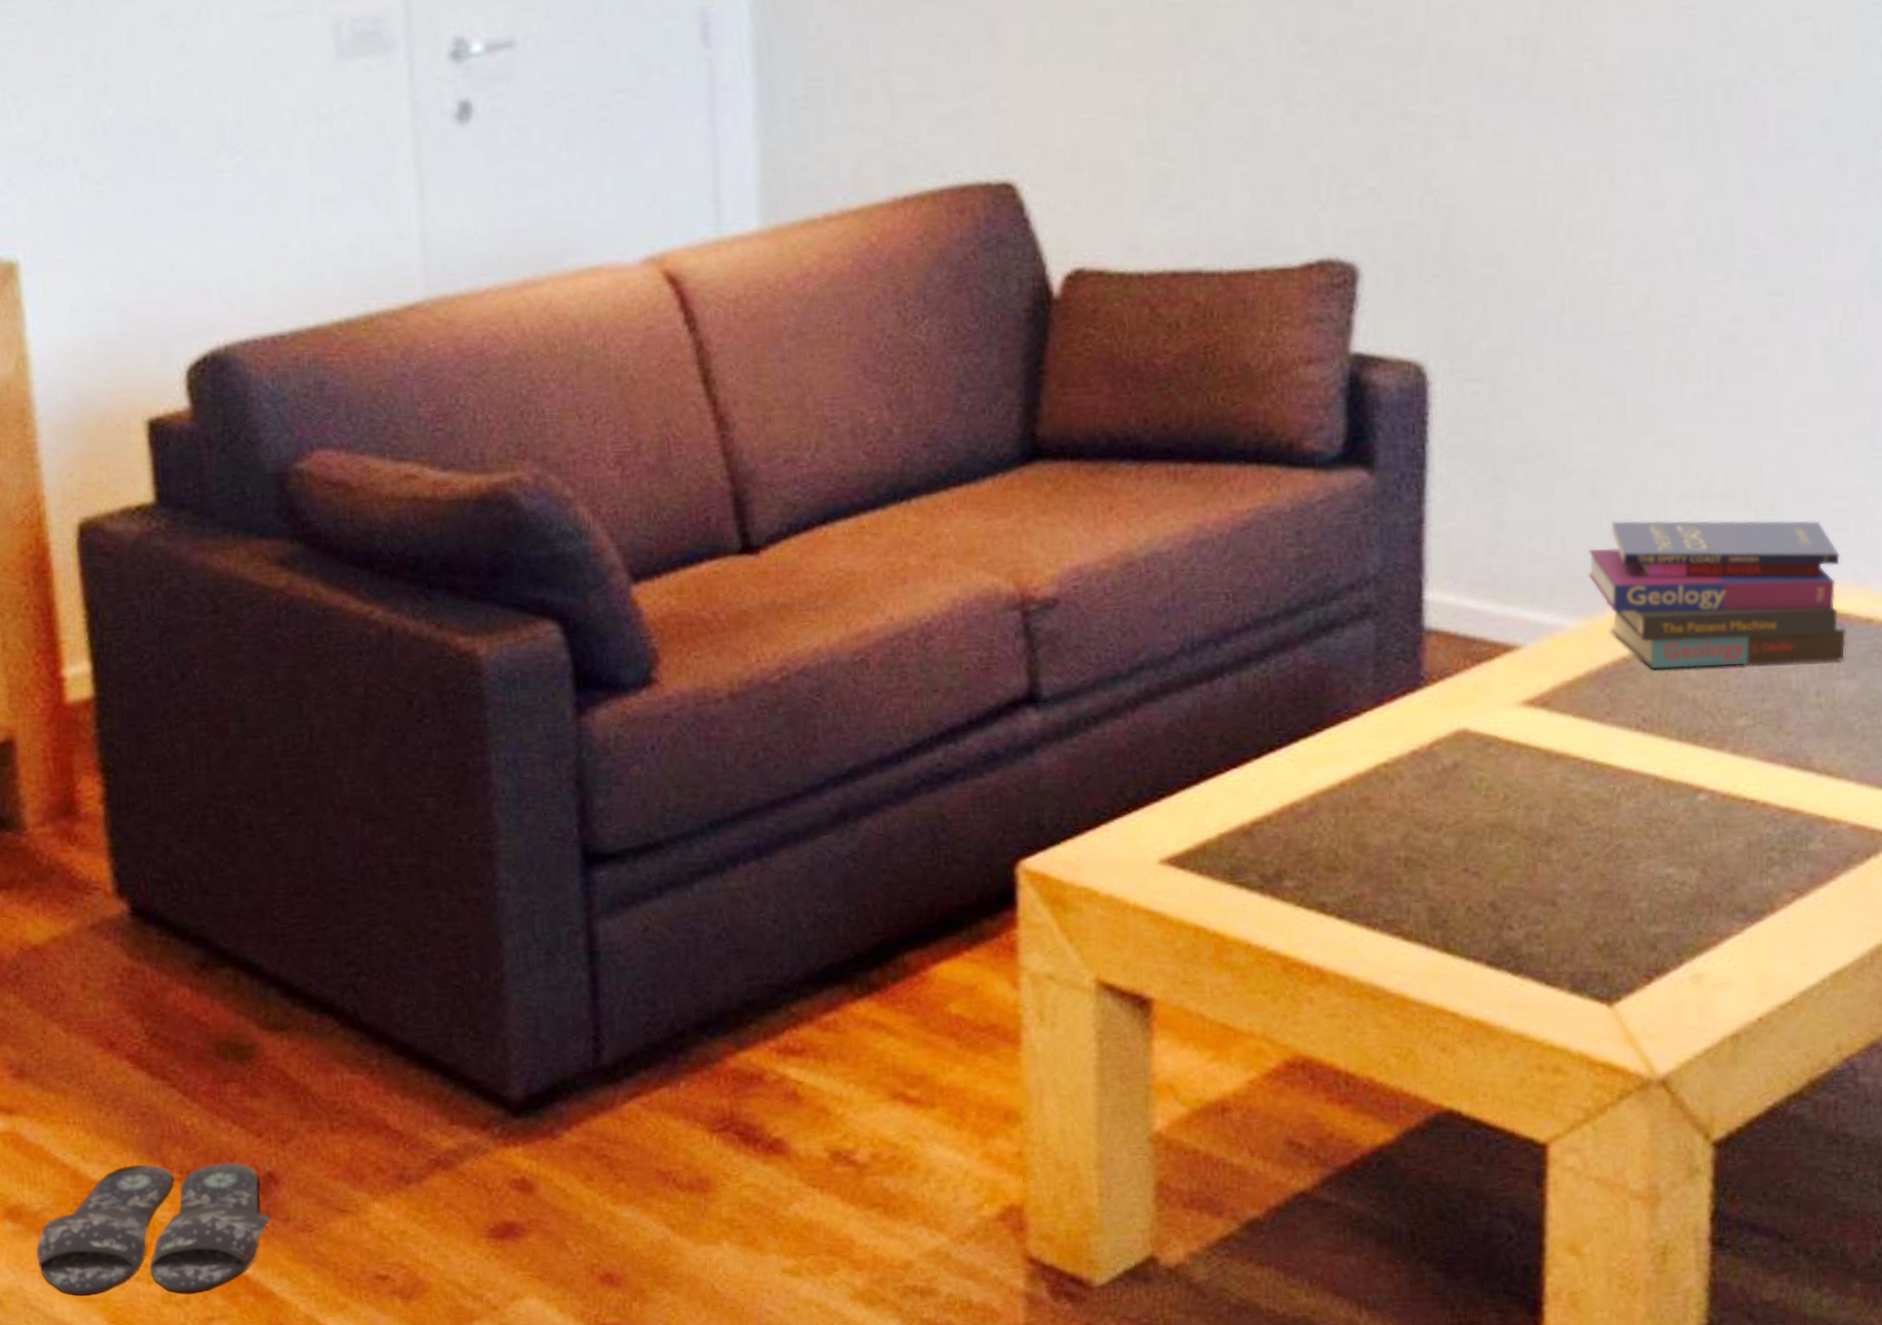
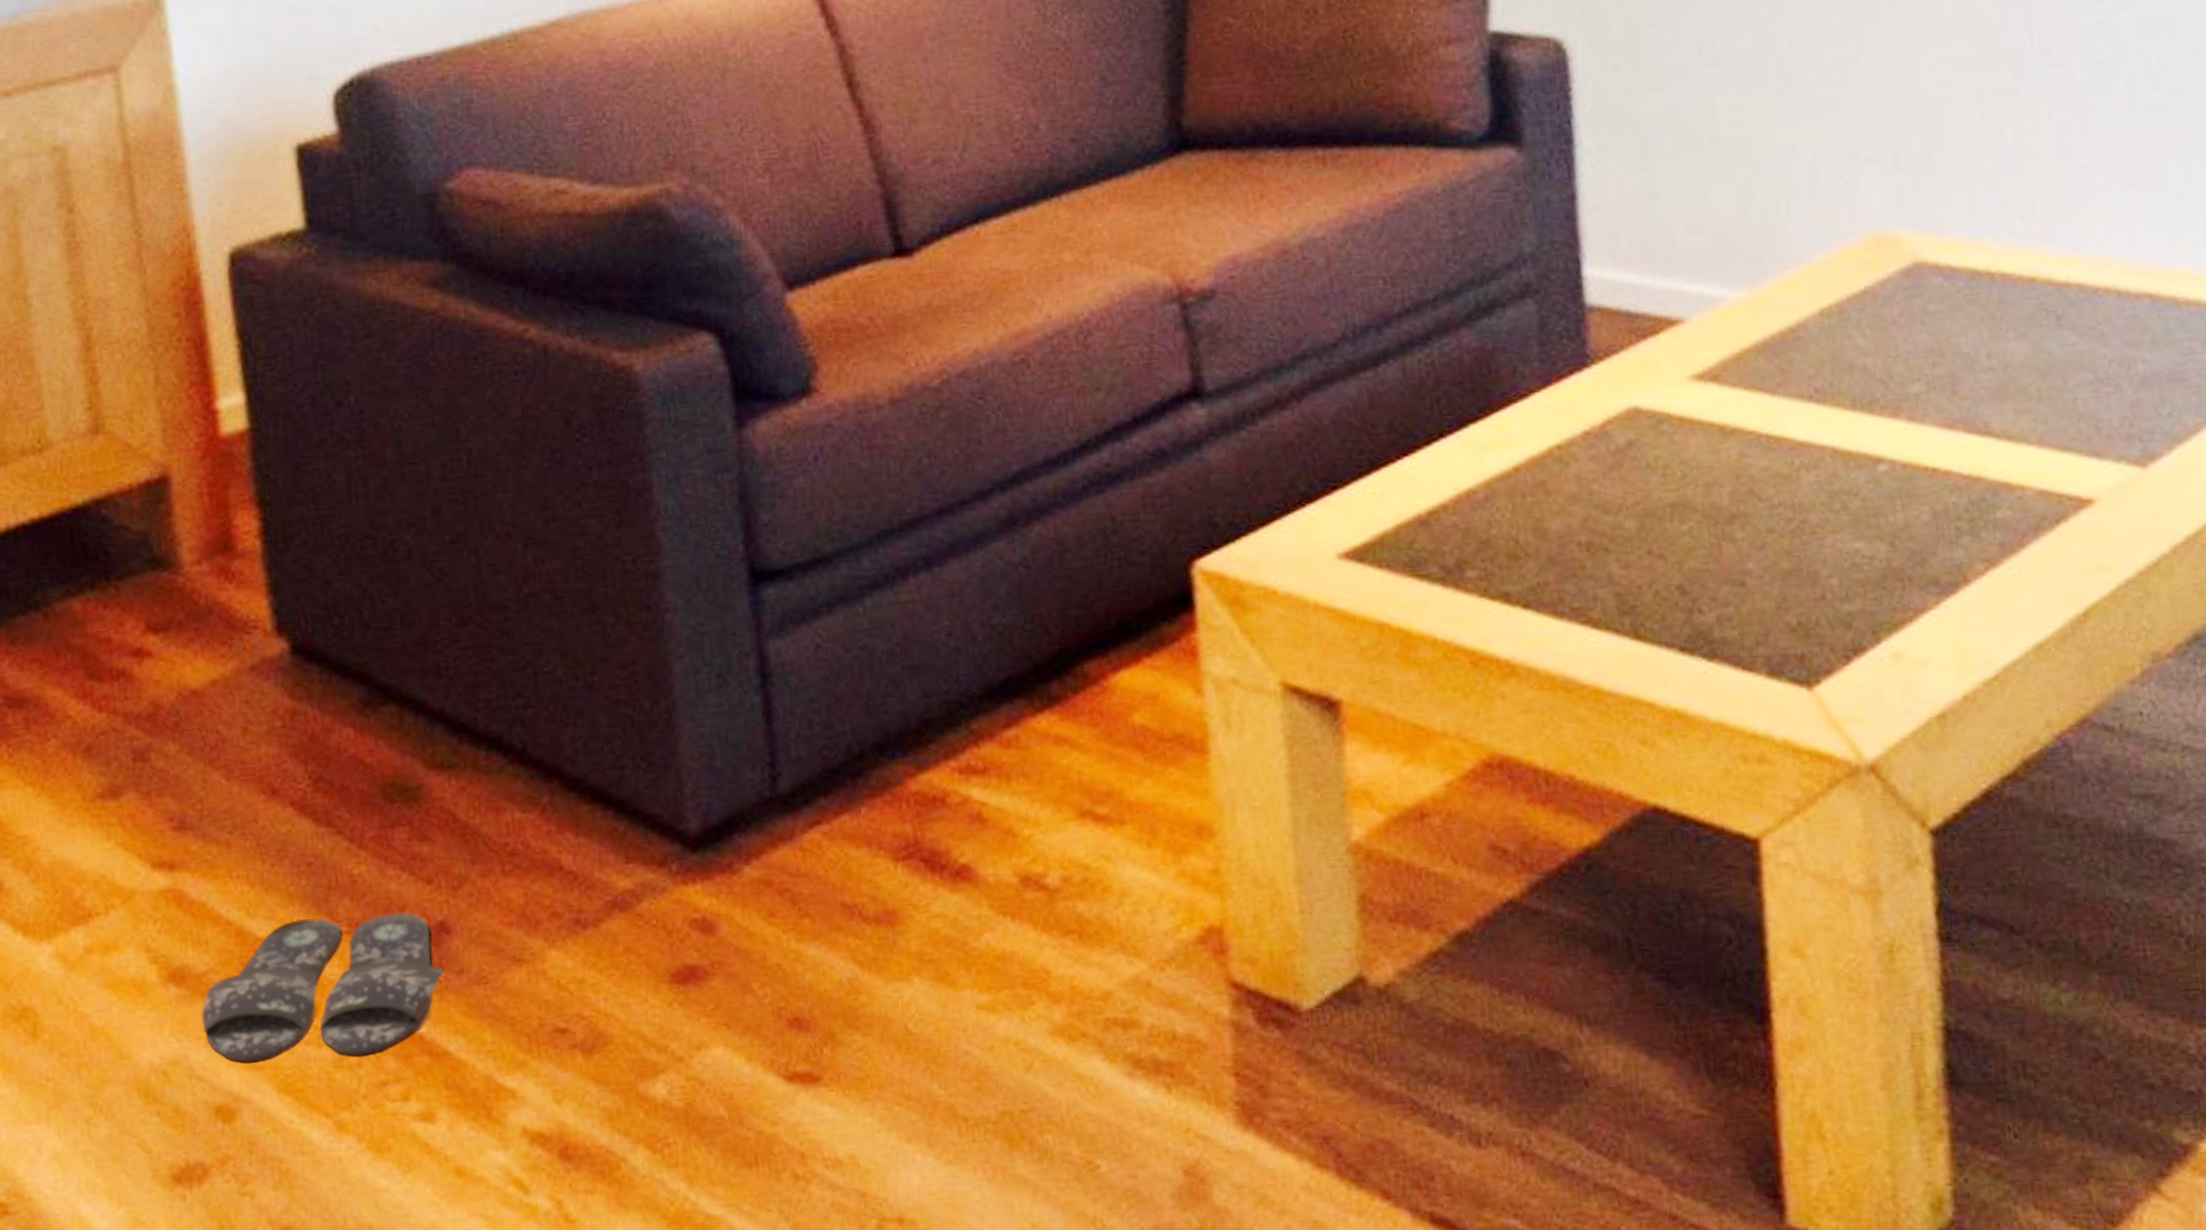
books: present [1588,520,1846,669] -> none [1743,181,2012,338]

